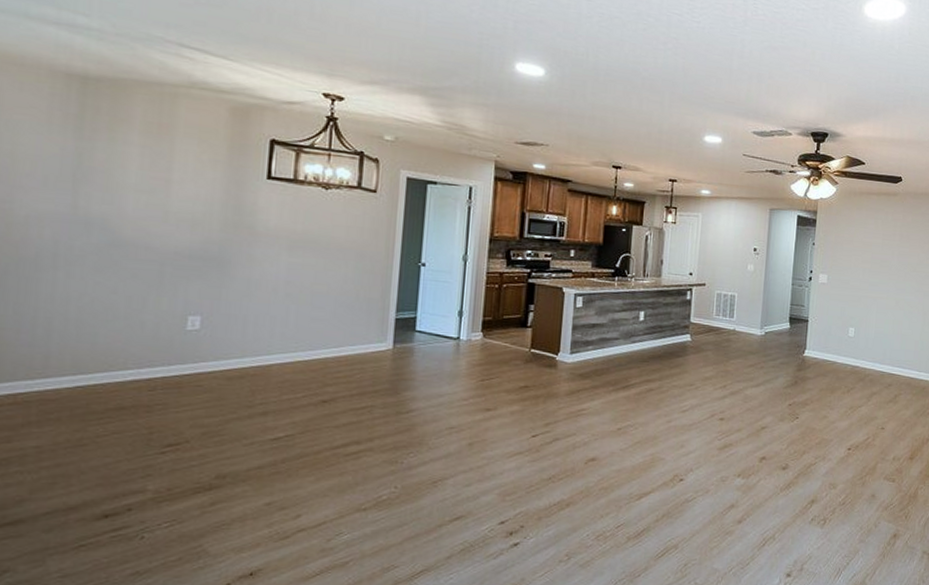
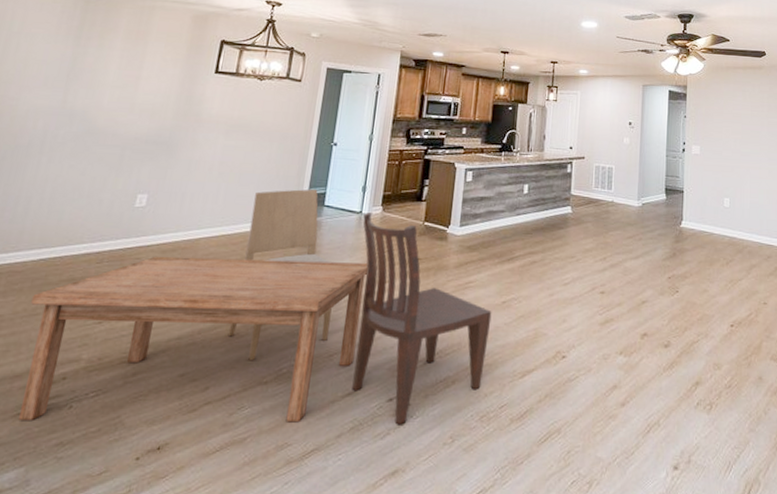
dining table: none [74,383,470,552] -> present [19,256,368,423]
dining chair: none [316,312,432,489] -> present [227,189,332,361]
dining chair: none [460,337,607,546] -> present [352,211,492,425]

